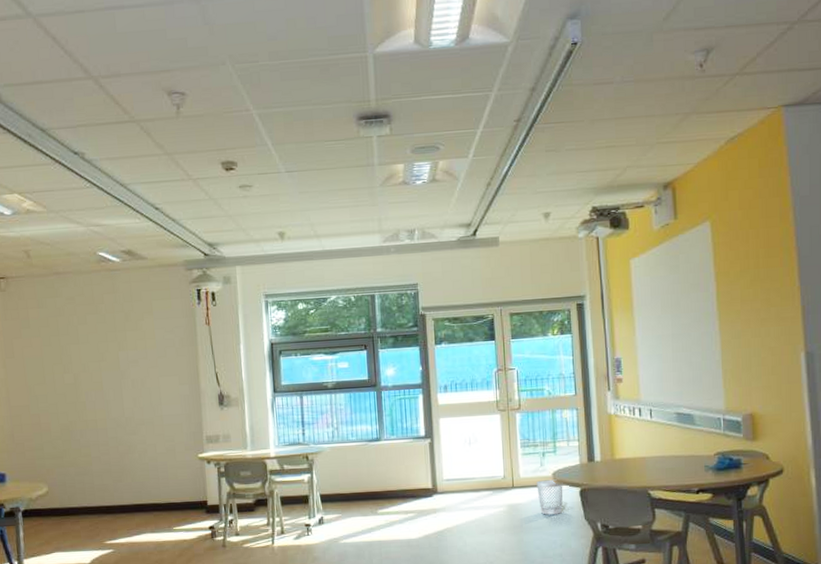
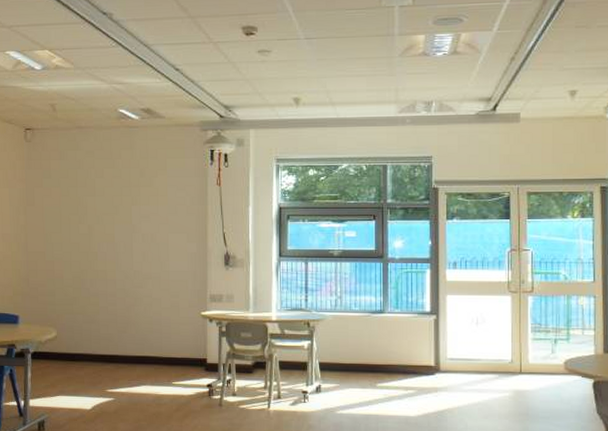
wastebasket: present [536,479,563,515] -> none [546,368,575,405]

